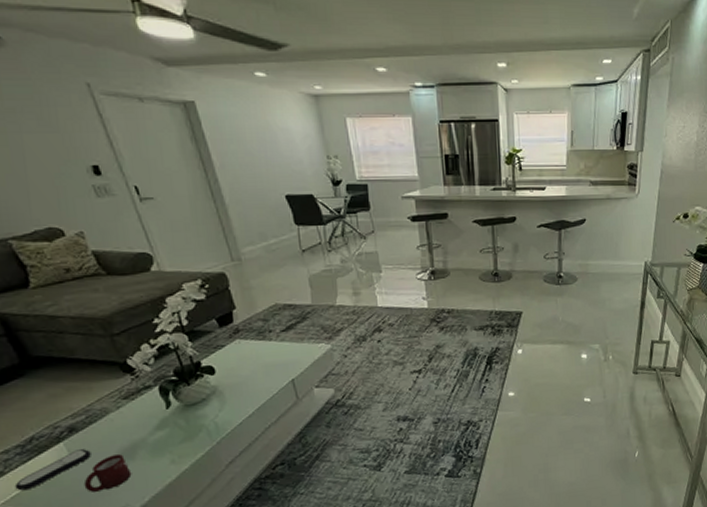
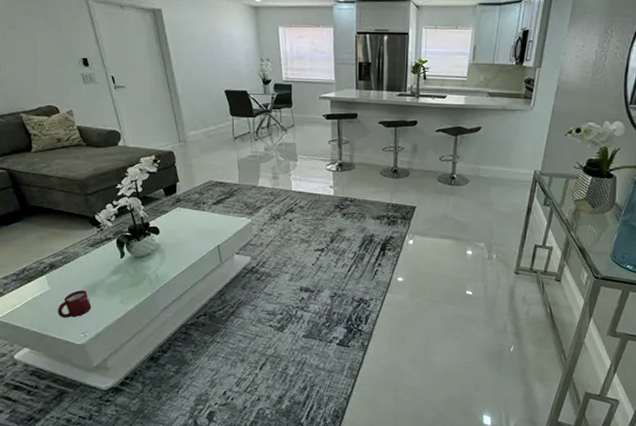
remote control: present [14,449,91,491] -> none [10,283,64,310]

